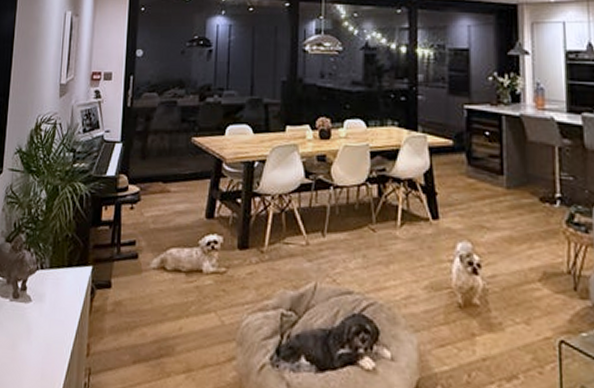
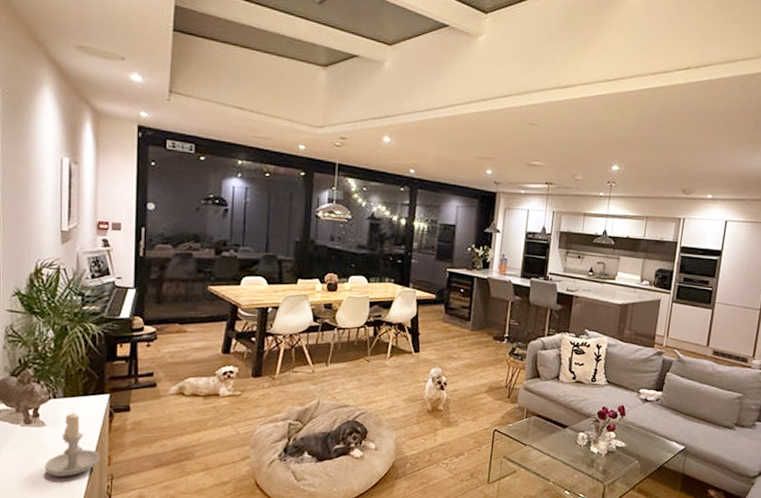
candle: none [27,286,79,367] -> present [45,412,100,476]

